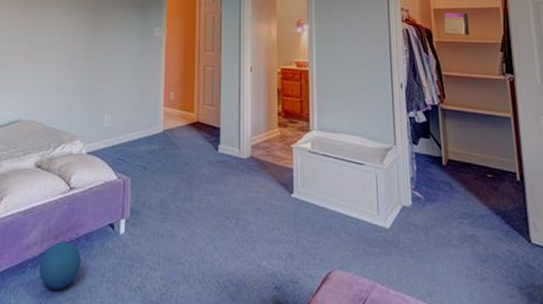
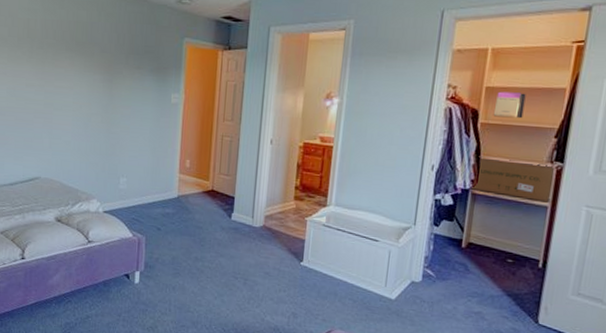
ball: present [39,241,82,289] -> none [63,285,100,323]
box: none [438,72,510,113] -> present [470,156,555,202]

